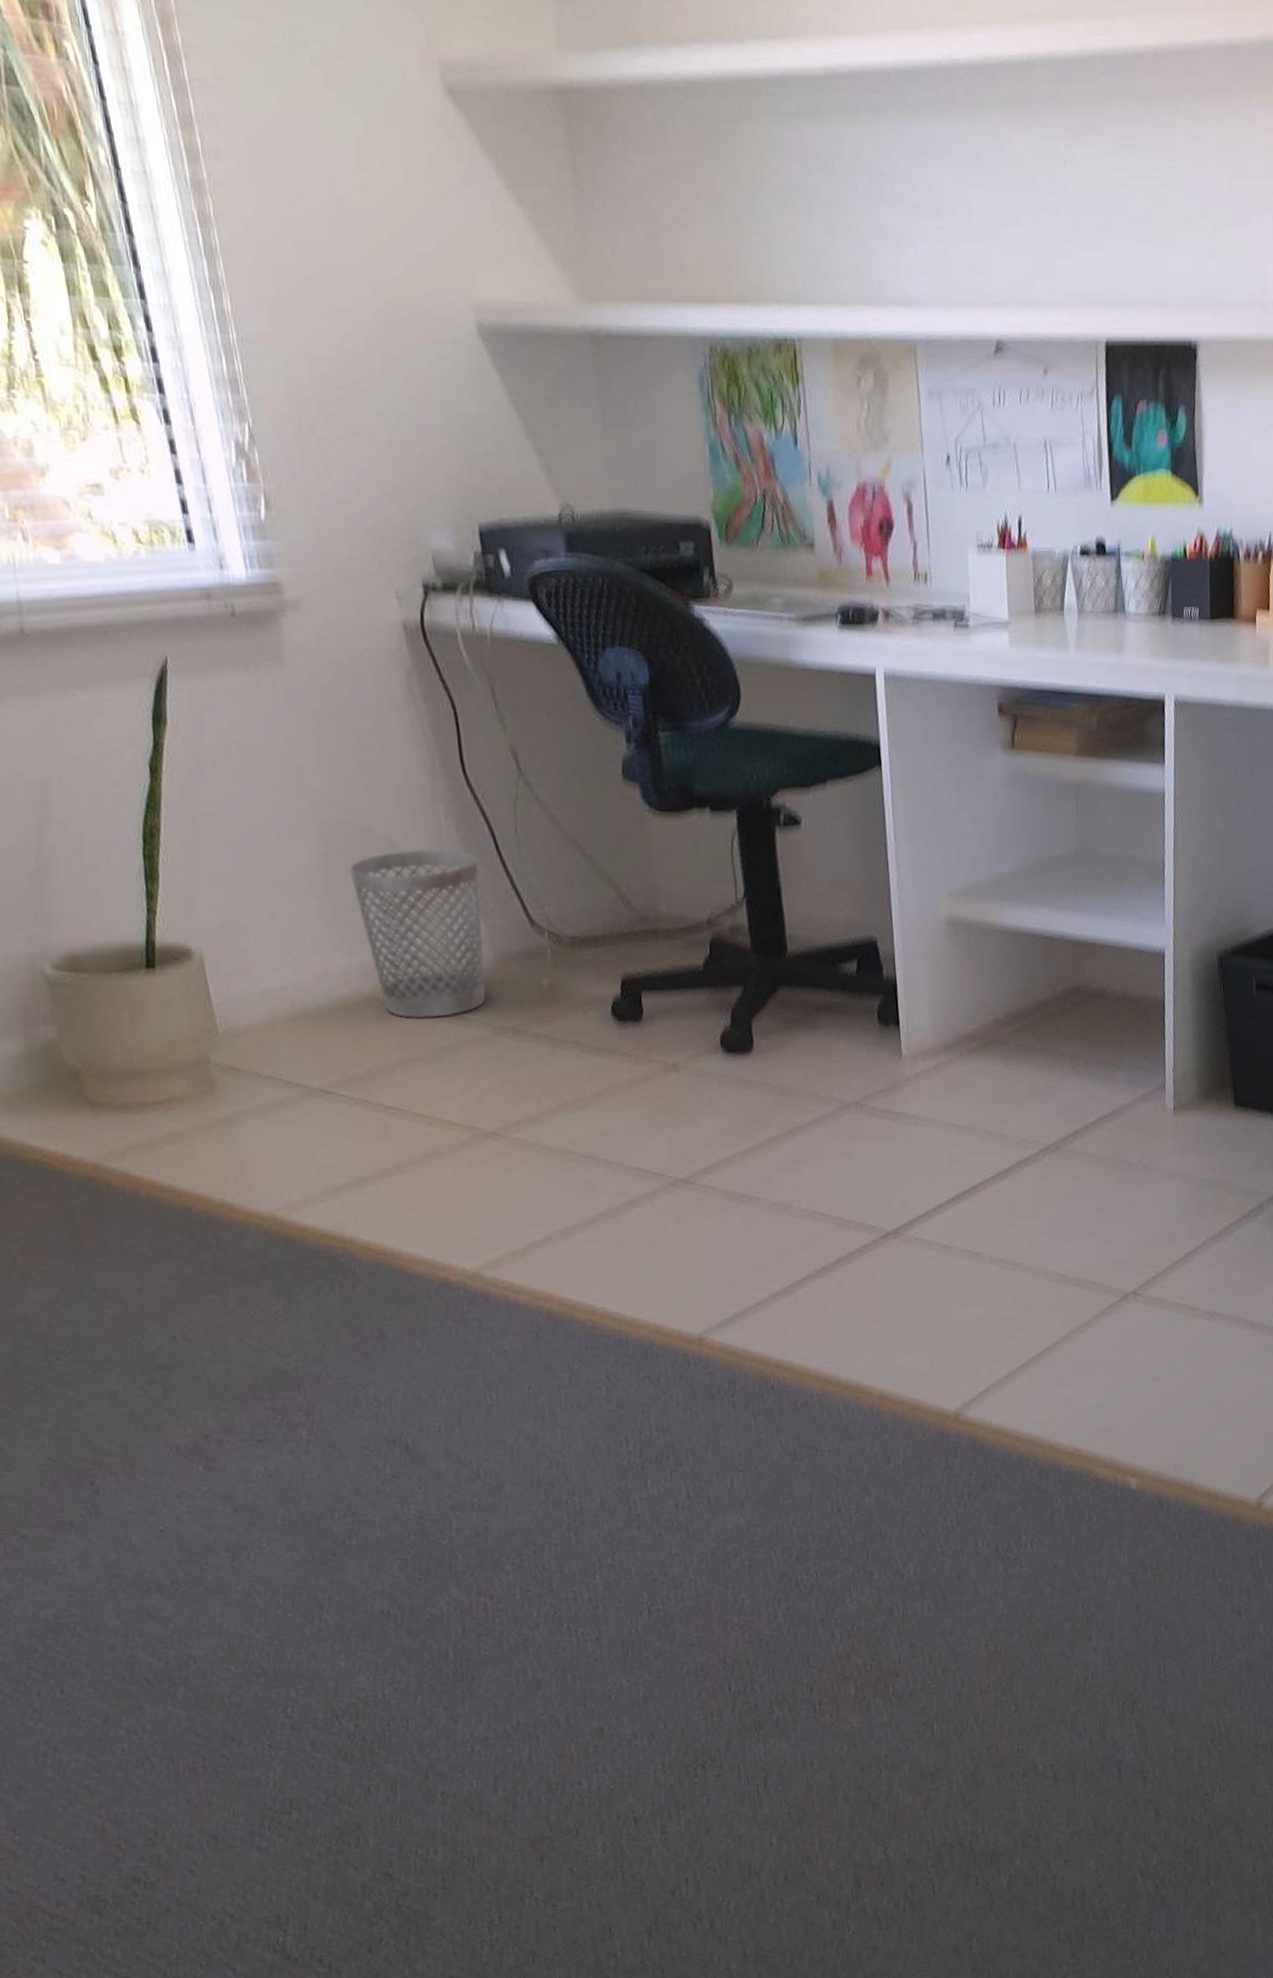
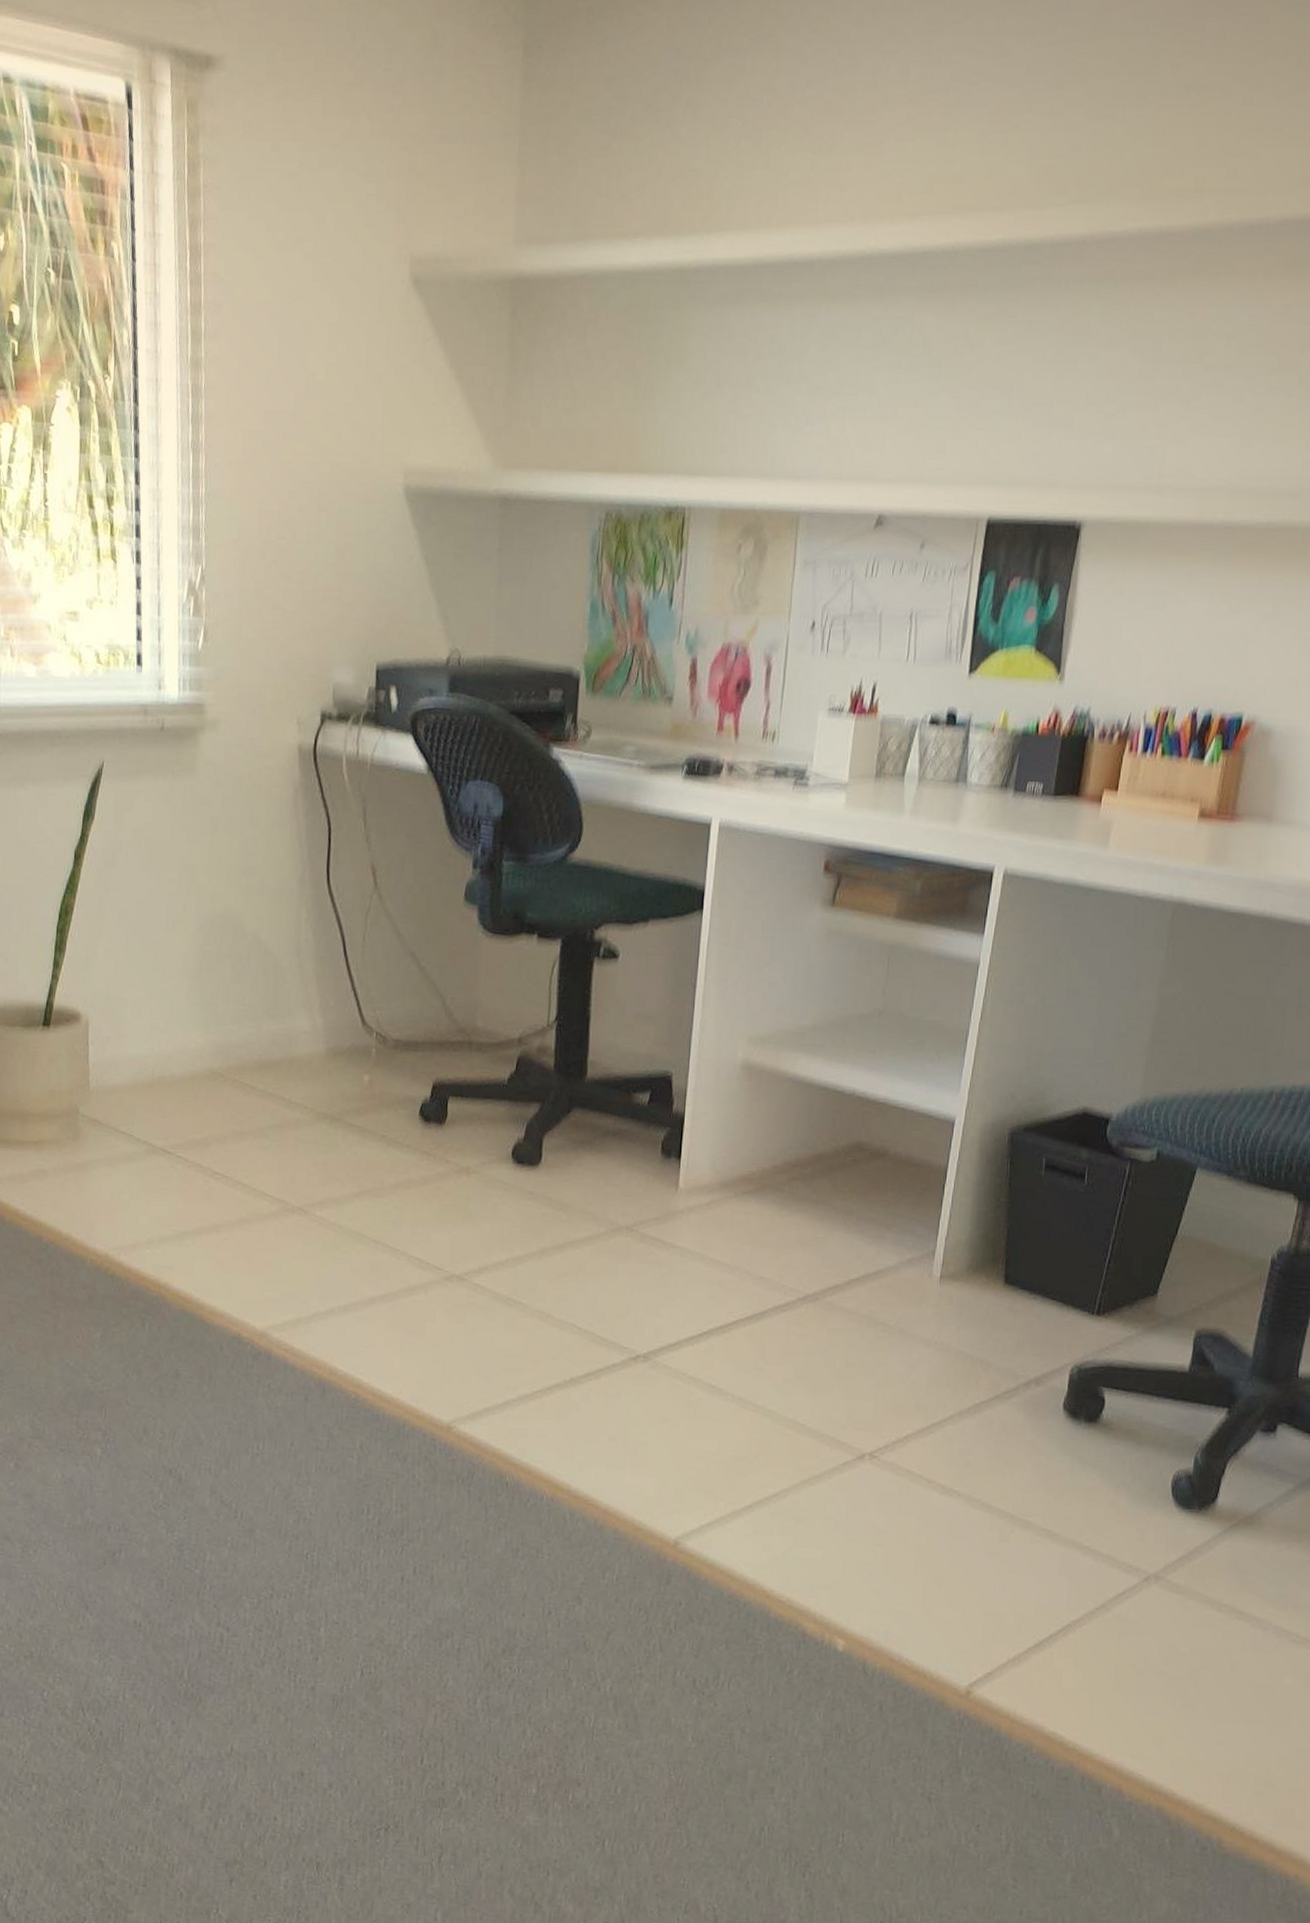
wastebasket: present [349,849,486,1019] -> none [218,946,326,1099]

